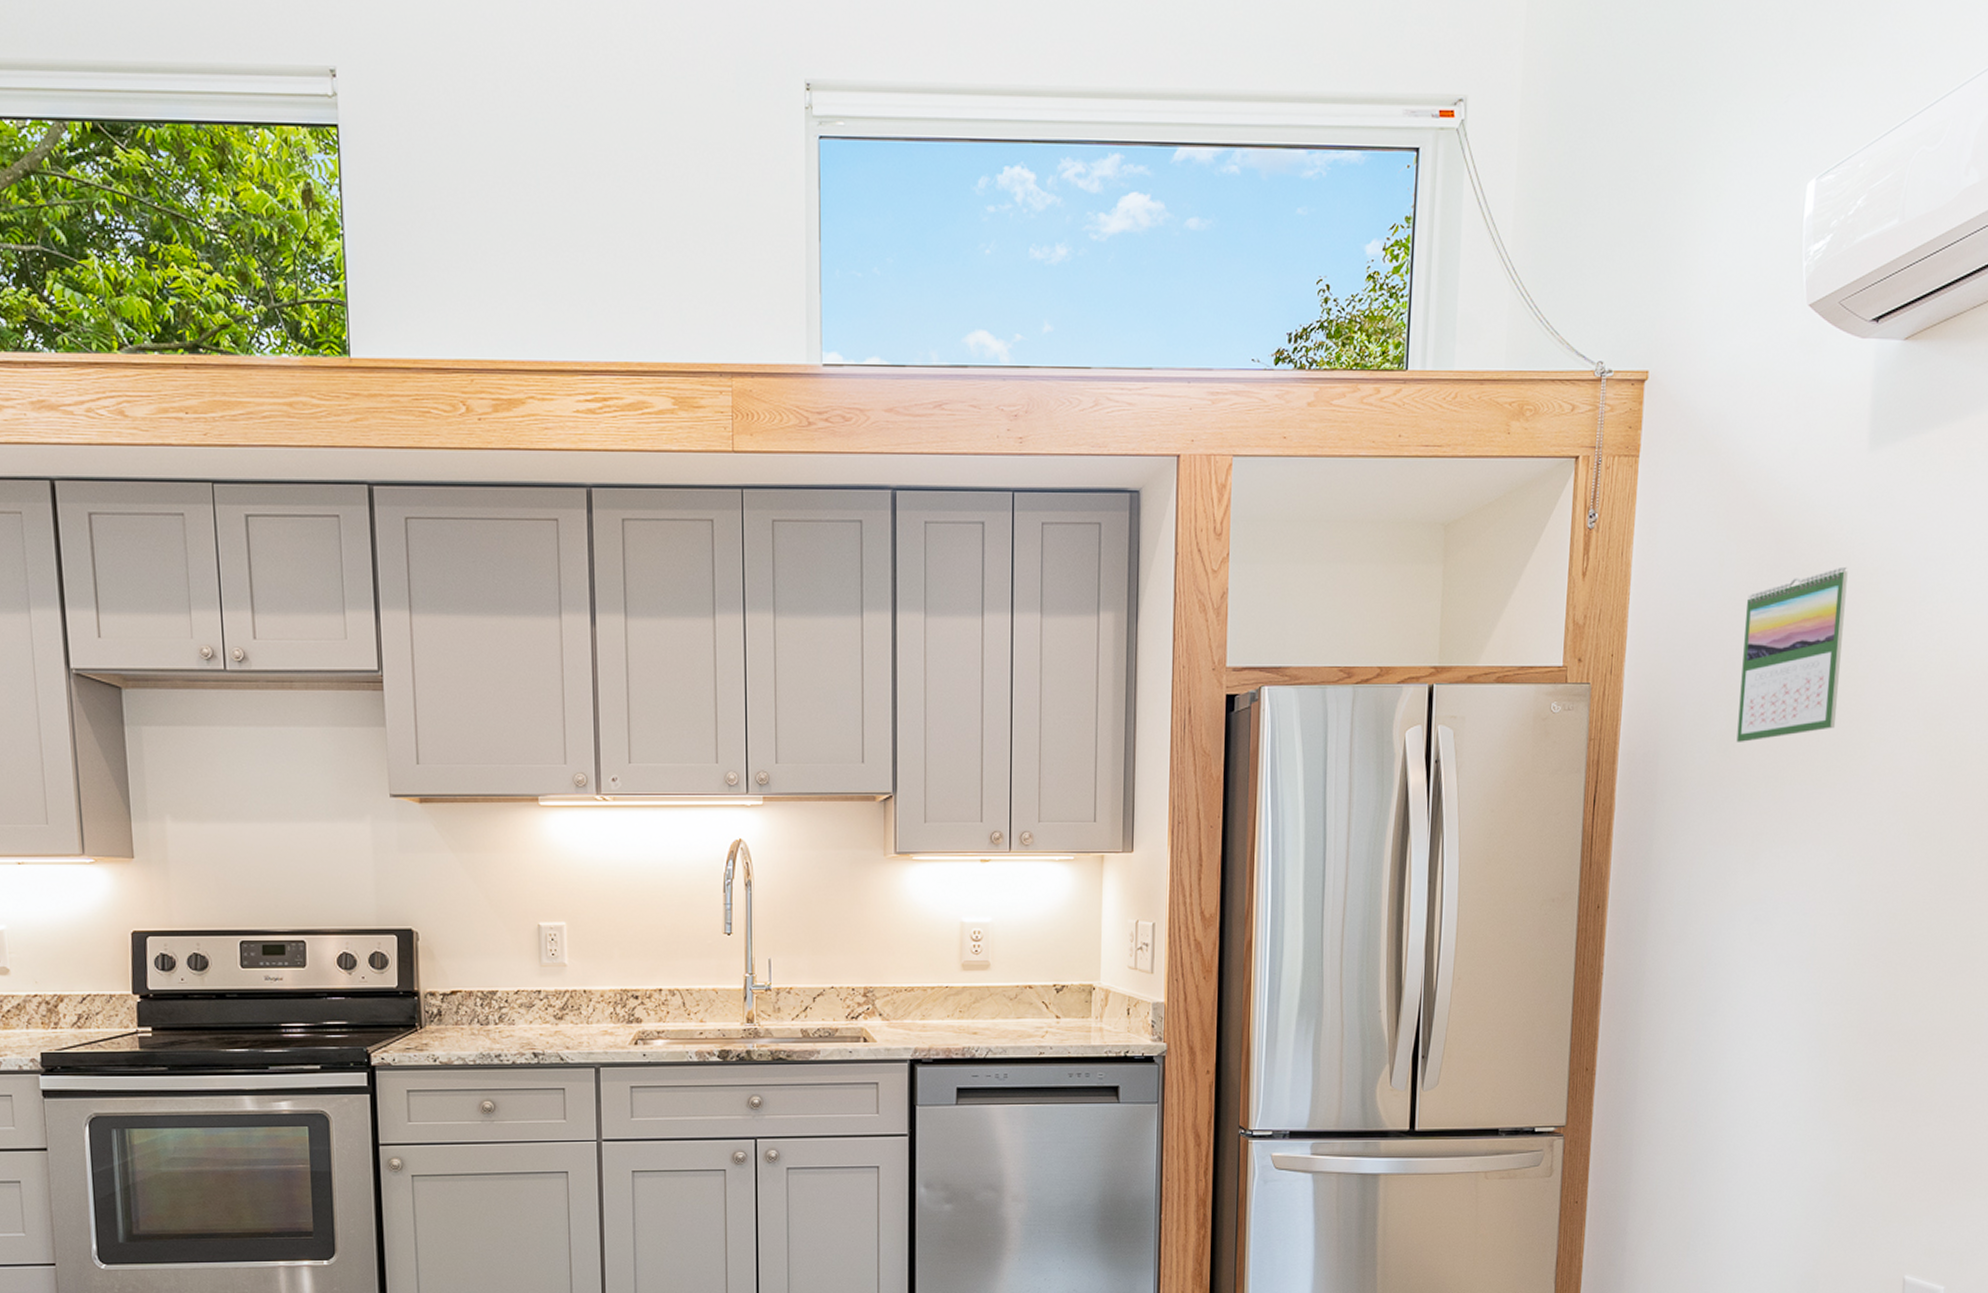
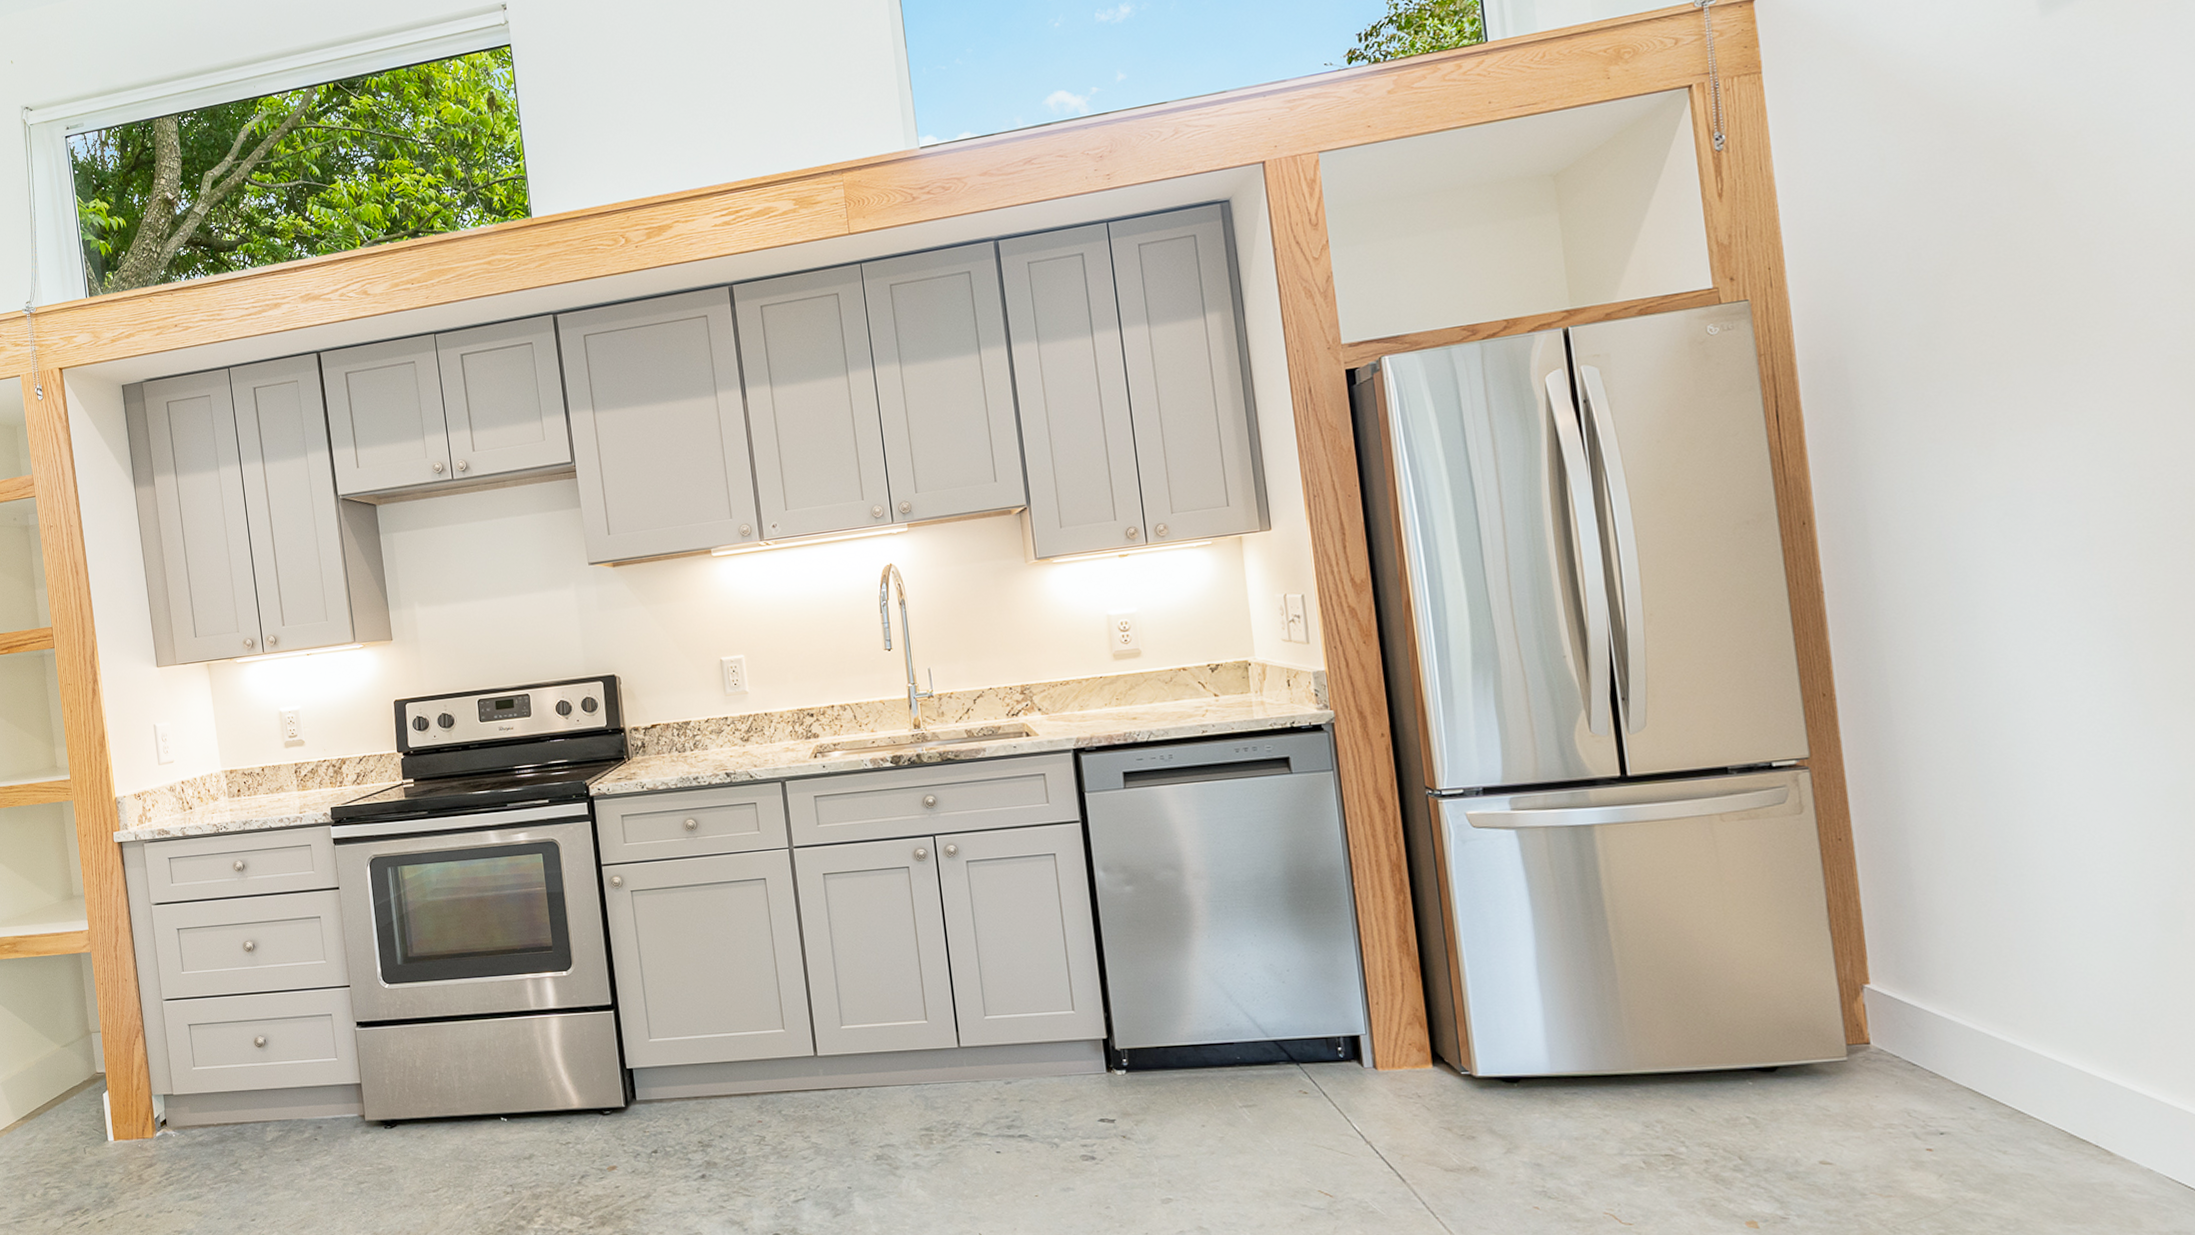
calendar: present [1736,566,1848,742] -> none [1922,135,2064,333]

